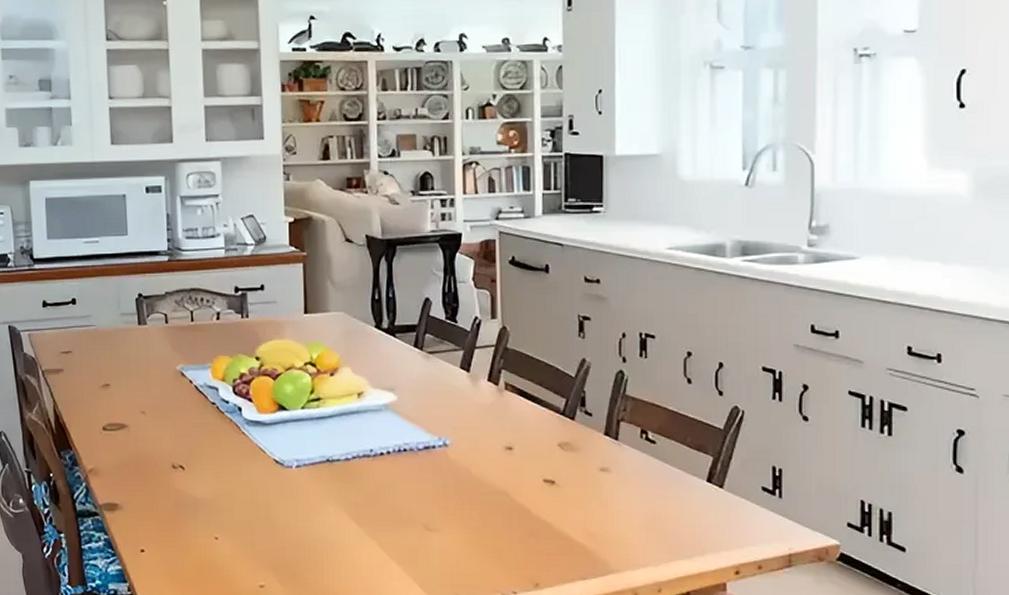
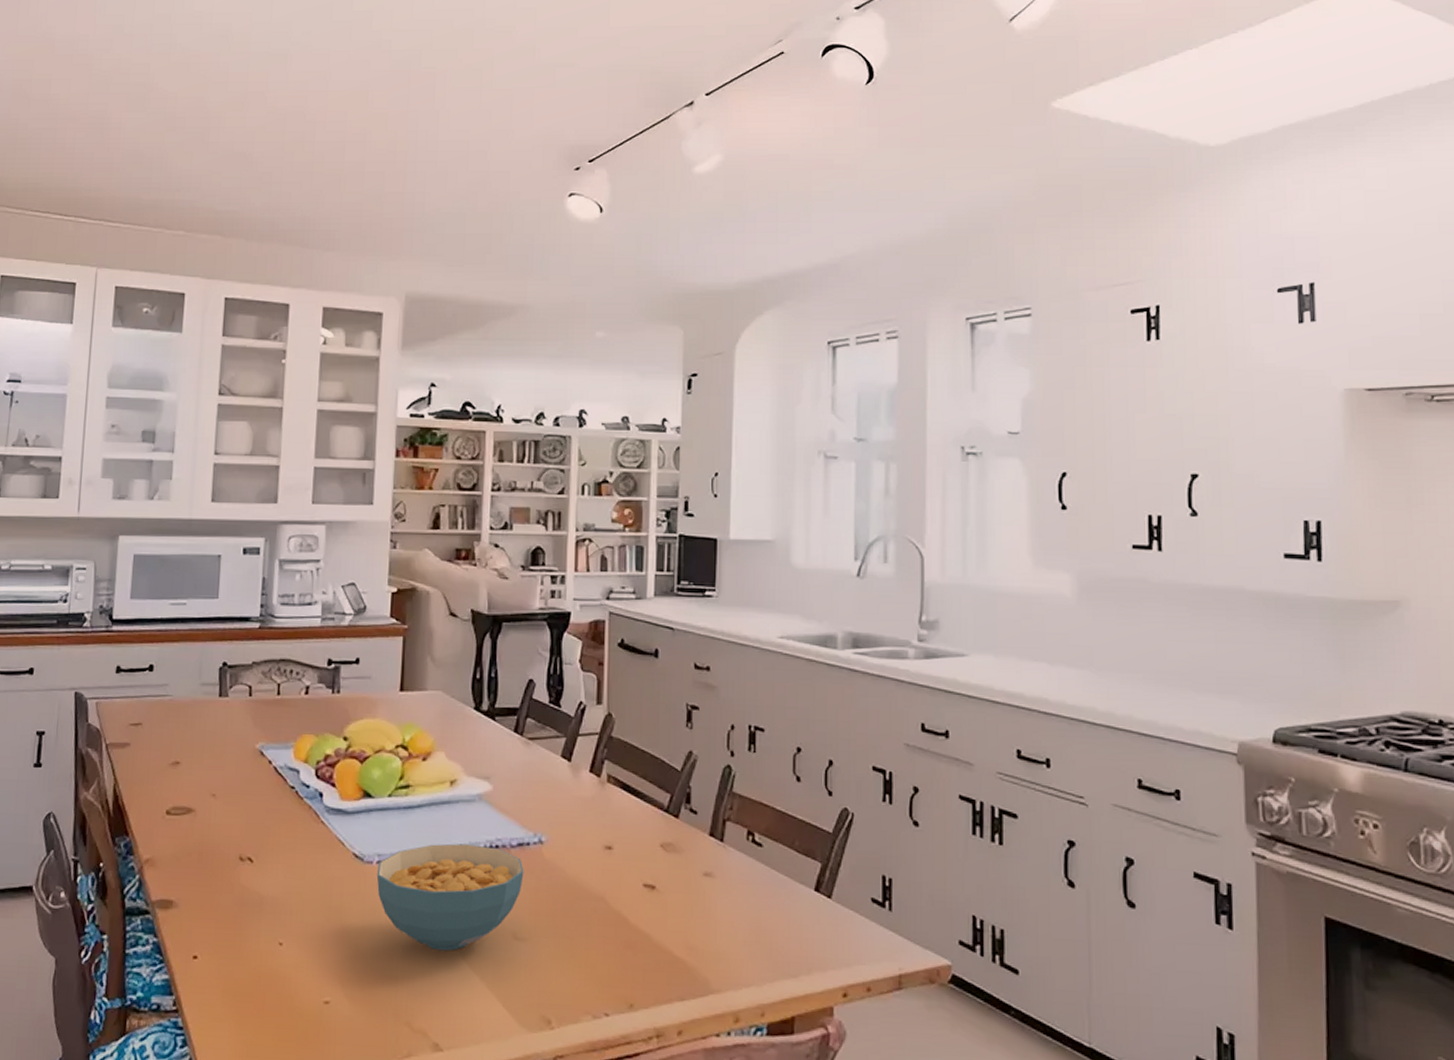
cereal bowl: none [296,448,432,542] -> present [376,843,524,951]

